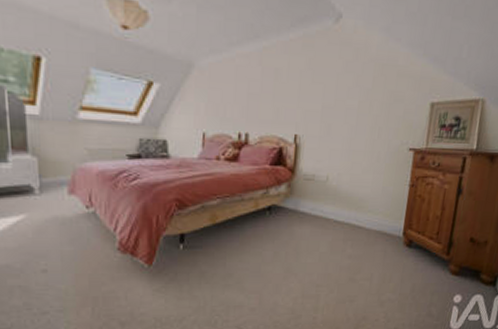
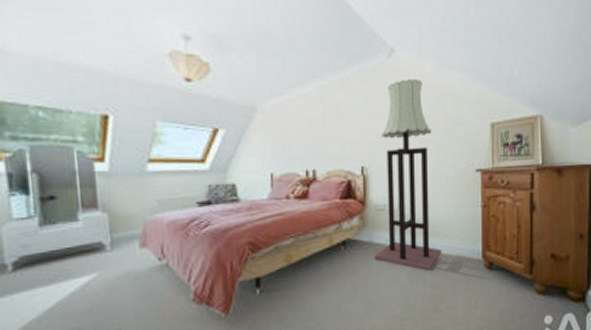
floor lamp: none [297,48,370,243] -> present [374,79,442,271]

